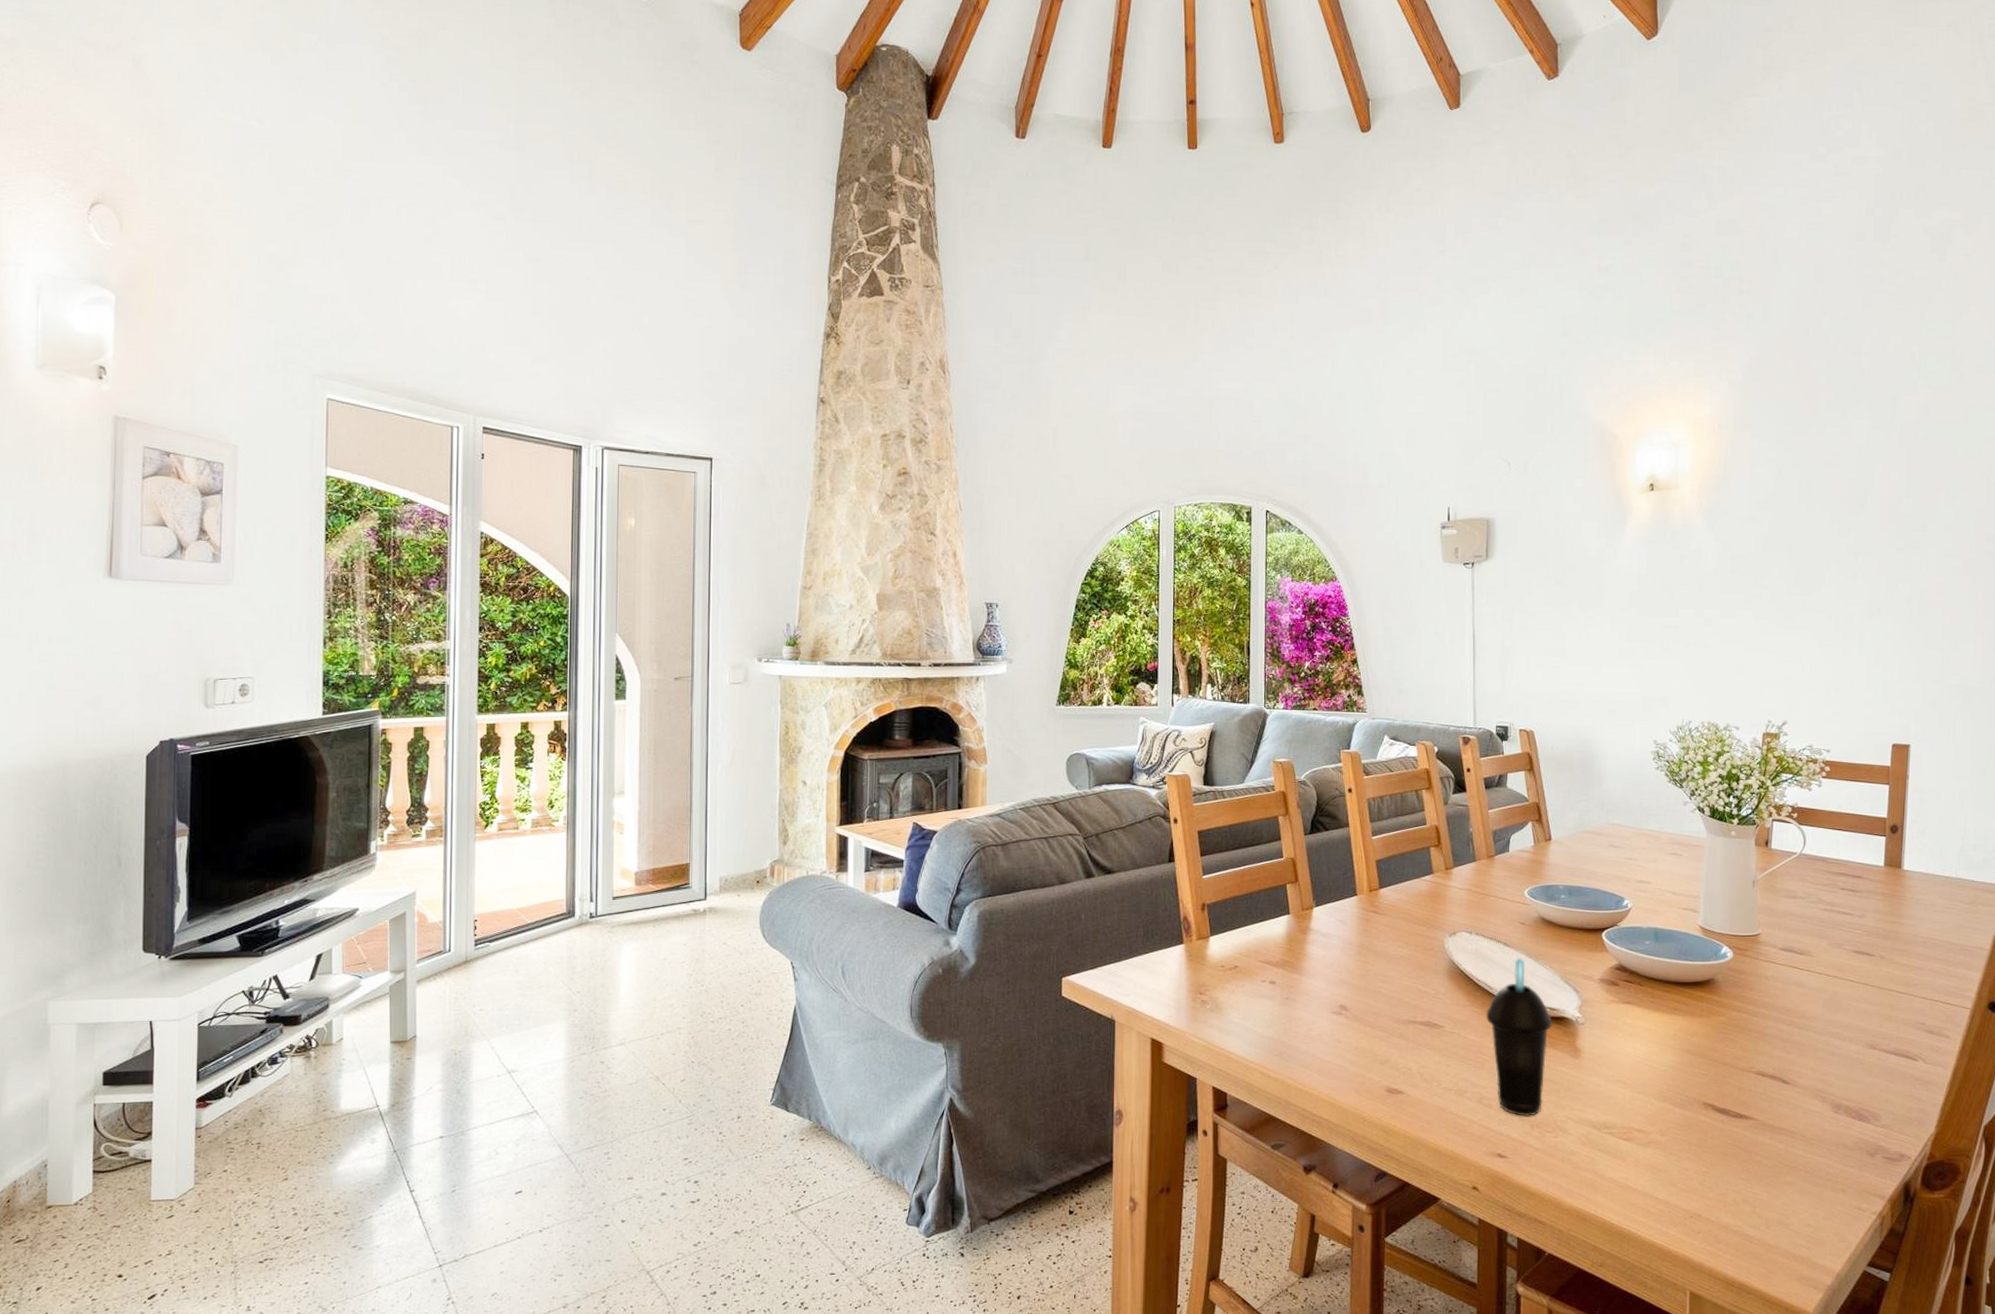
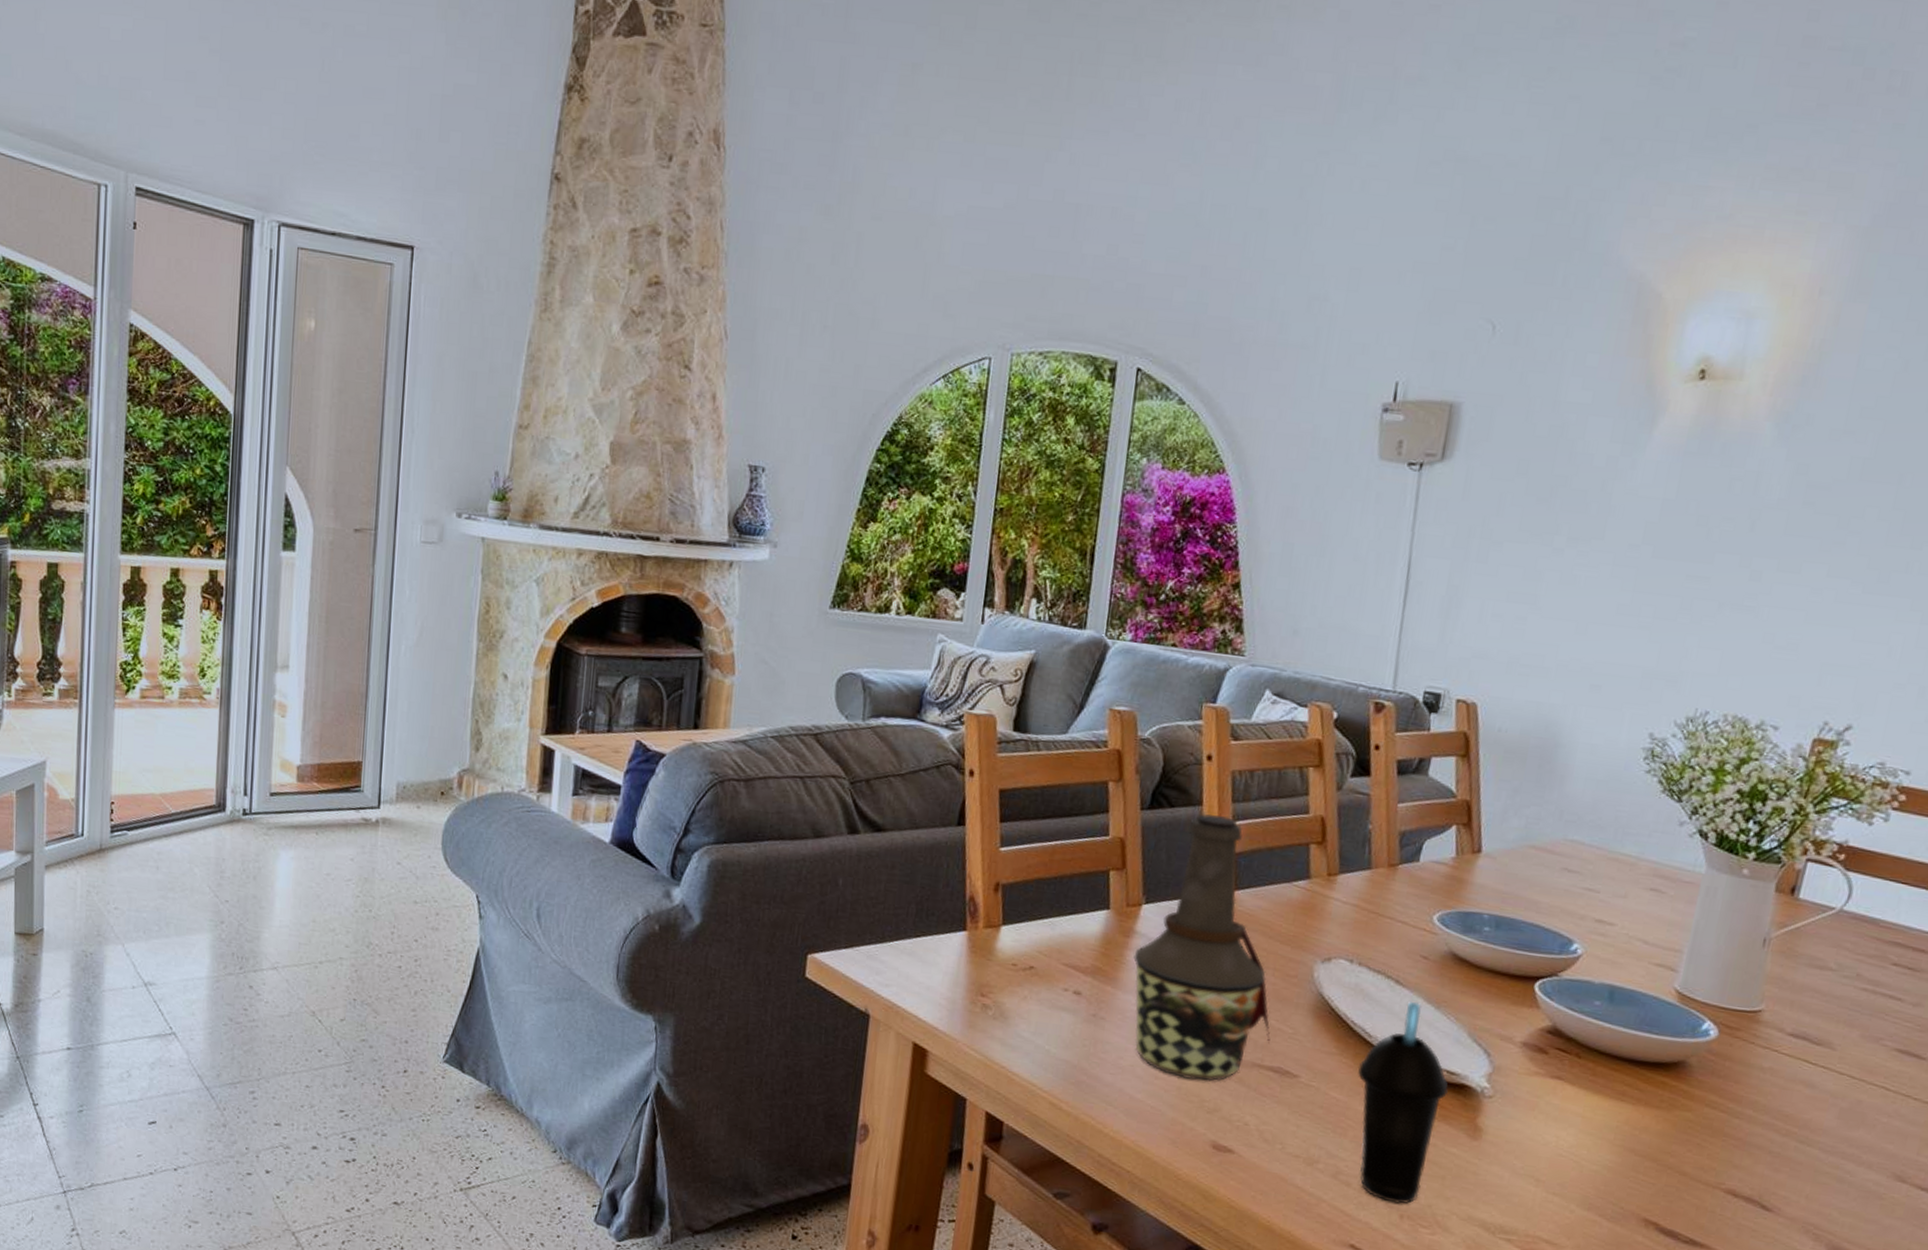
bottle: none [1312,833,1419,1039] -> present [1133,814,1271,1082]

